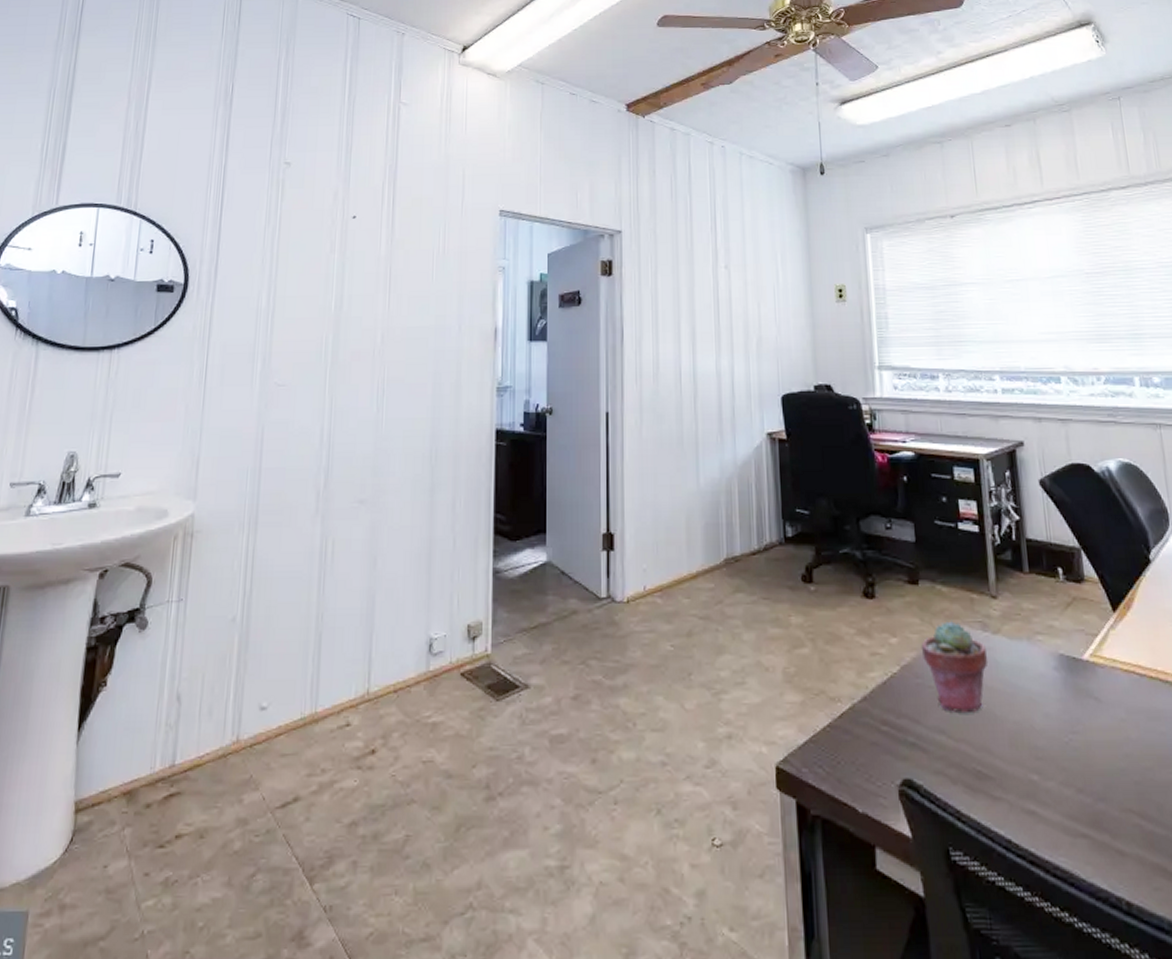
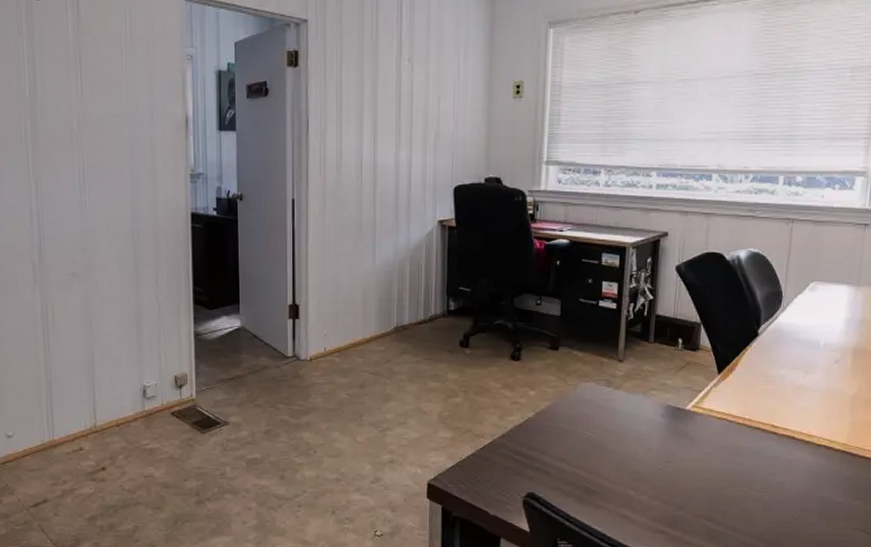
potted succulent: present [921,621,989,712] -> none [554,379,608,446]

